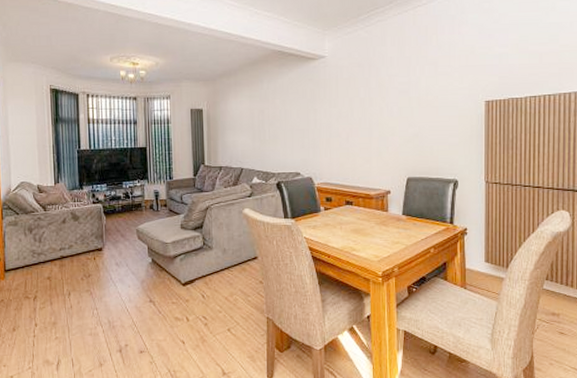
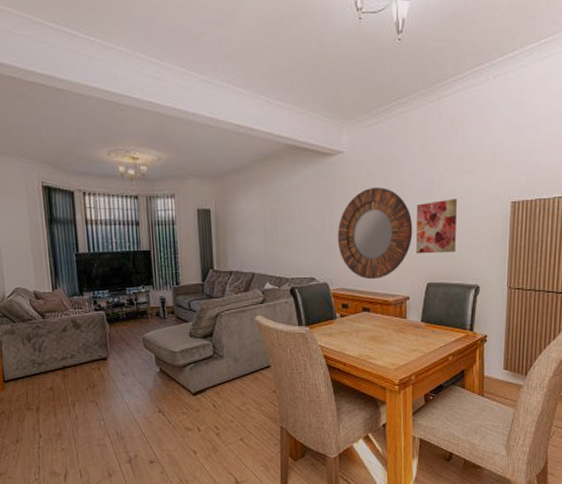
home mirror: none [320,89,392,175] -> present [337,188,413,280]
wall art: none [395,98,433,150] -> present [415,199,457,254]

